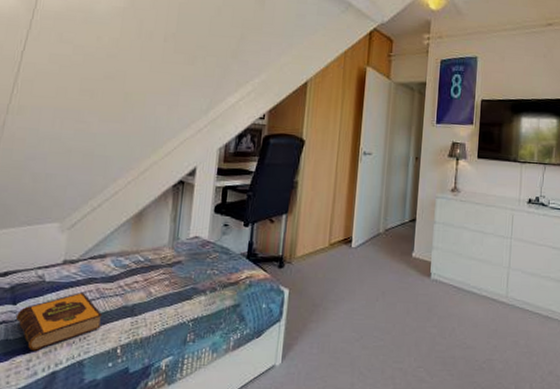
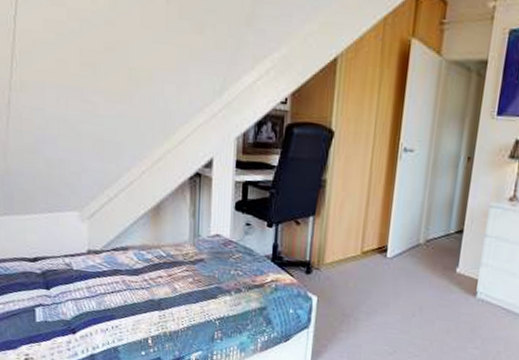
hardback book: present [16,293,103,351] -> none [52,283,131,334]

